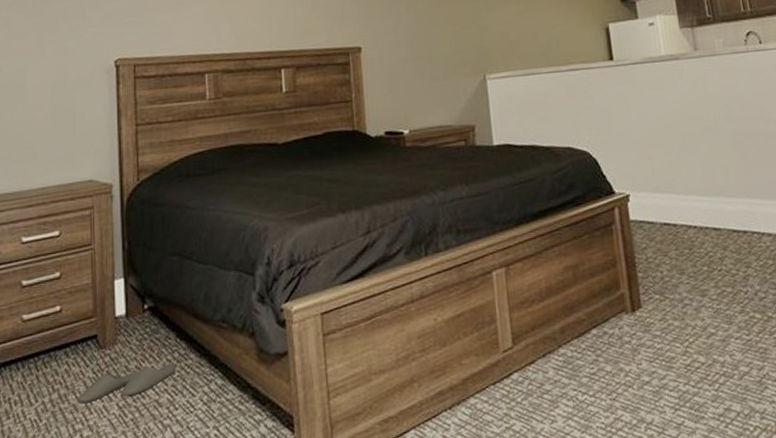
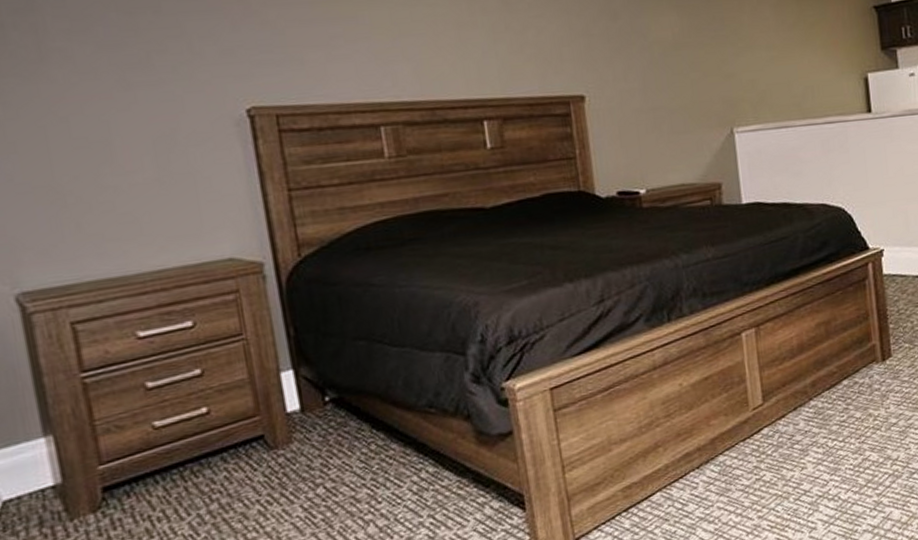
slippers: present [77,363,176,404] -> none [246,456,375,511]

